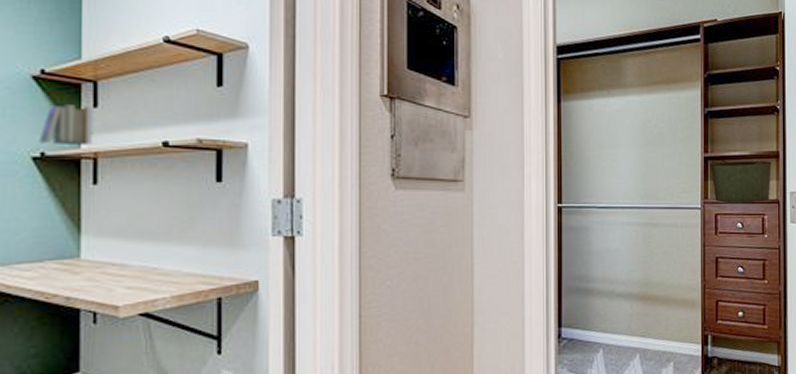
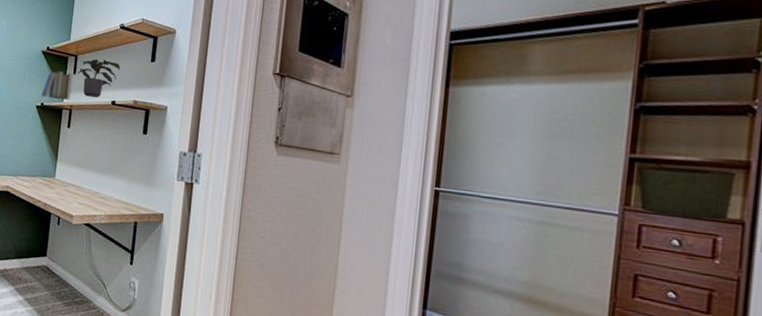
potted plant: none [101,84,170,138] -> present [78,59,120,98]

